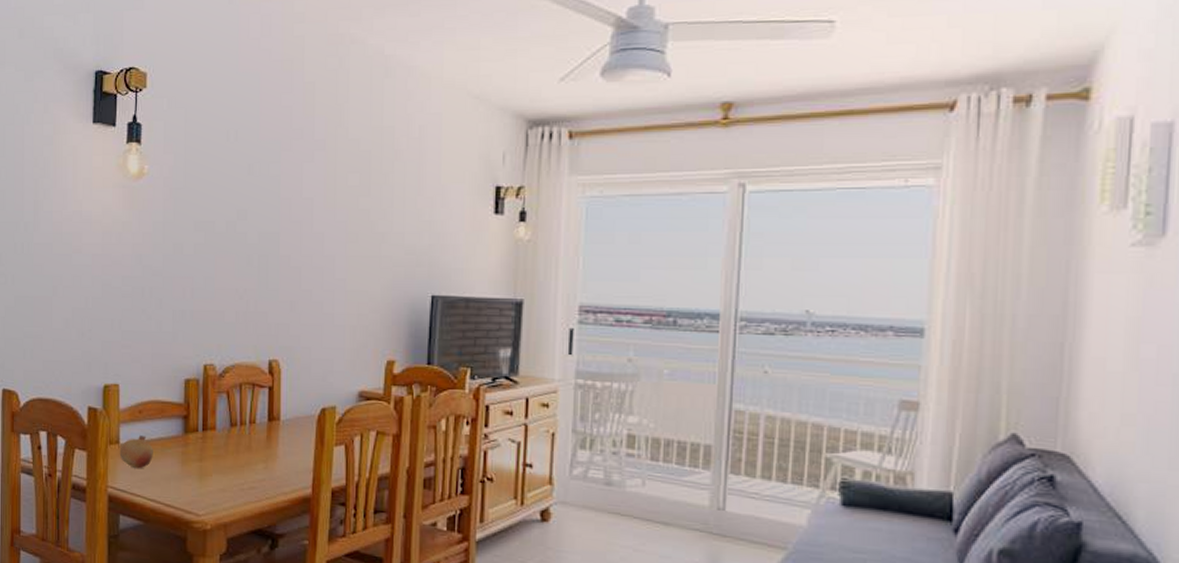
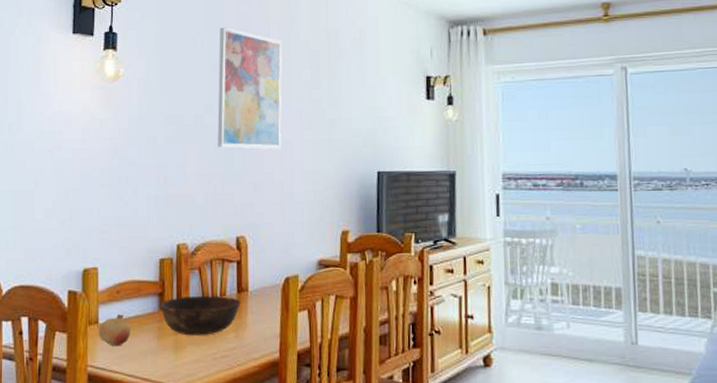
bowl: none [184,421,272,464] -> present [160,296,241,336]
wall art: none [251,121,327,265] -> present [217,27,282,150]

